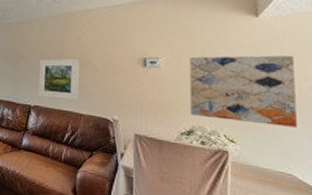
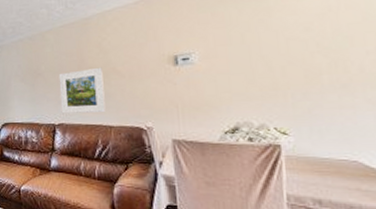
wall art: present [190,55,297,128] -> none [228,27,360,111]

